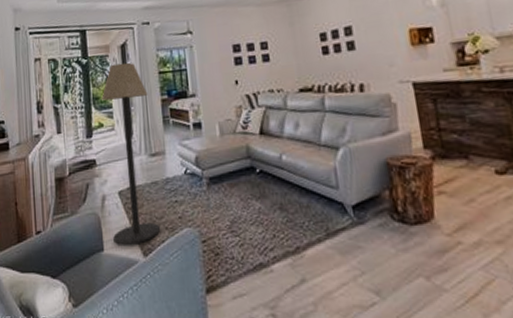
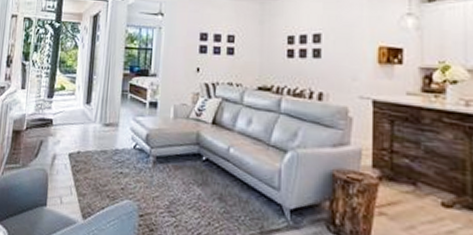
floor lamp: present [101,62,160,245] -> none [57,32,112,206]

